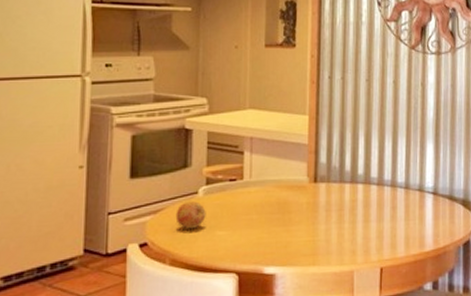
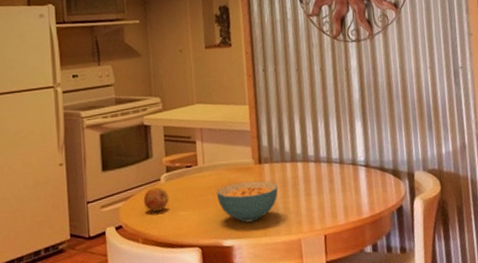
cereal bowl: none [262,201,334,249] -> present [216,180,278,223]

